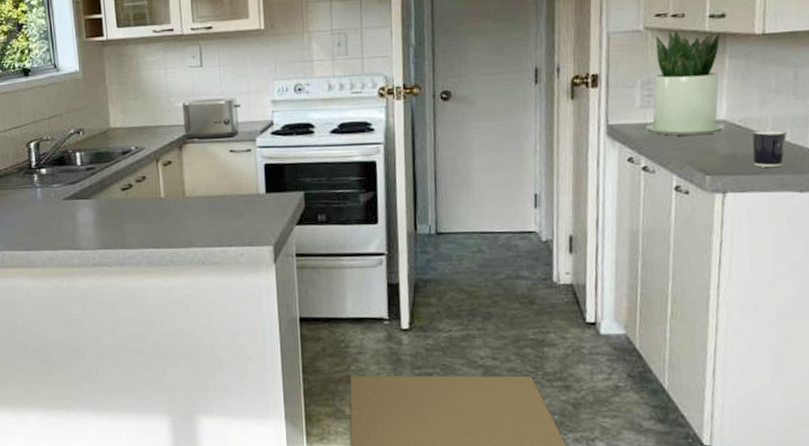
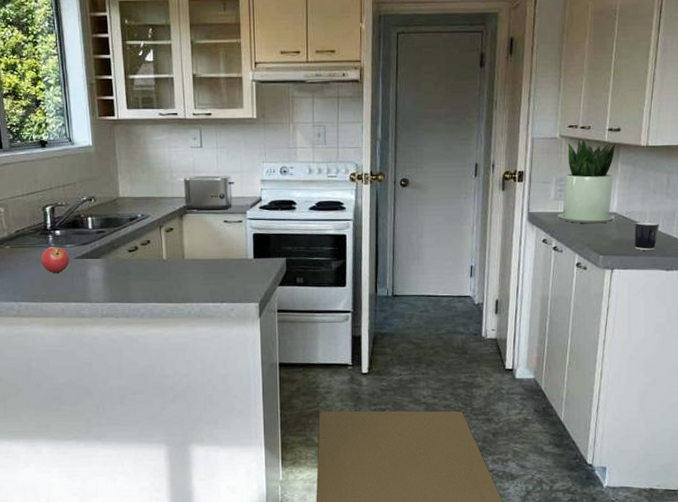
fruit: none [25,187,57,218] -> present [41,247,70,274]

